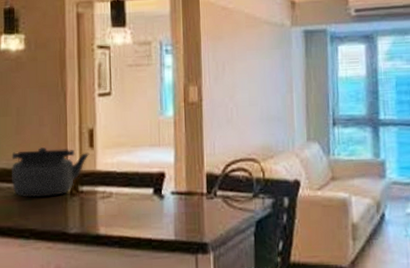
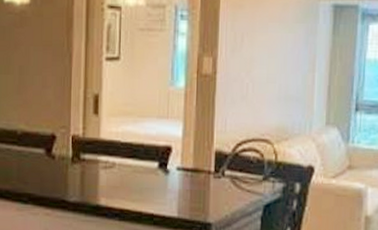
kettle: present [11,146,90,198] -> none [11,109,94,162]

